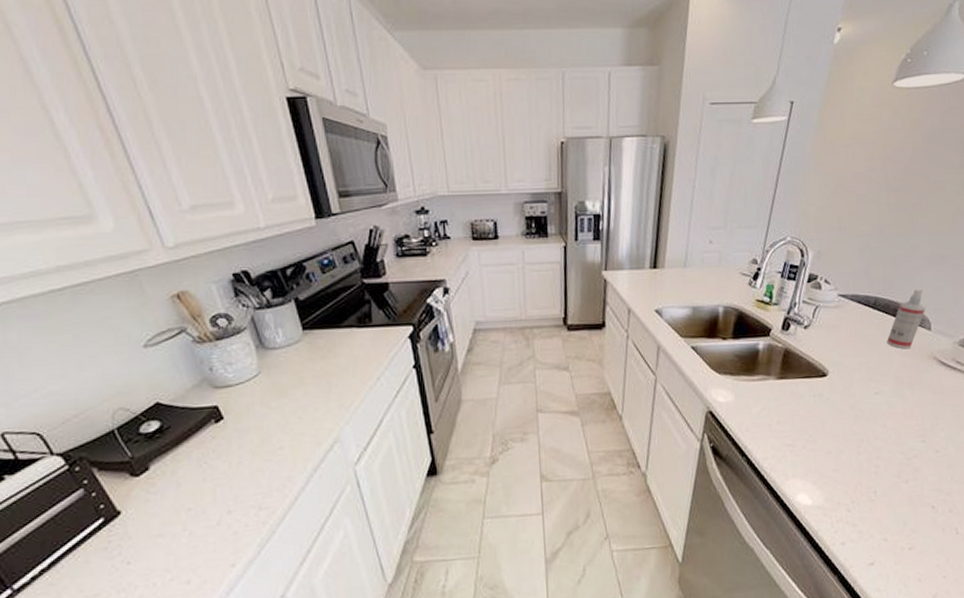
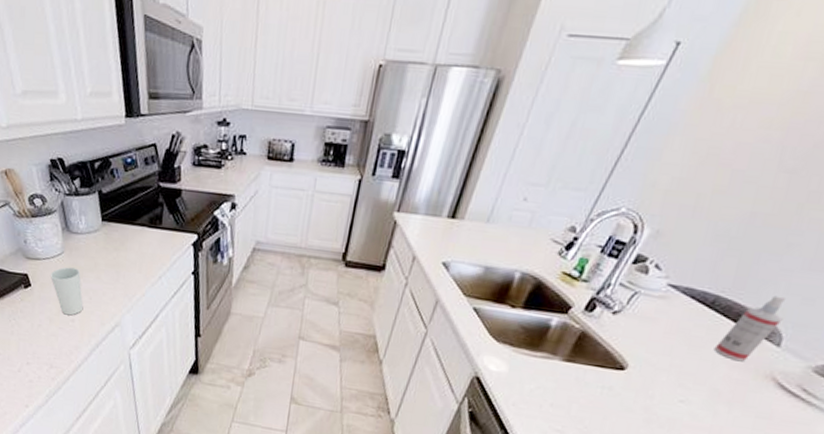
cup: none [246,387,293,443] -> present [50,267,84,316]

